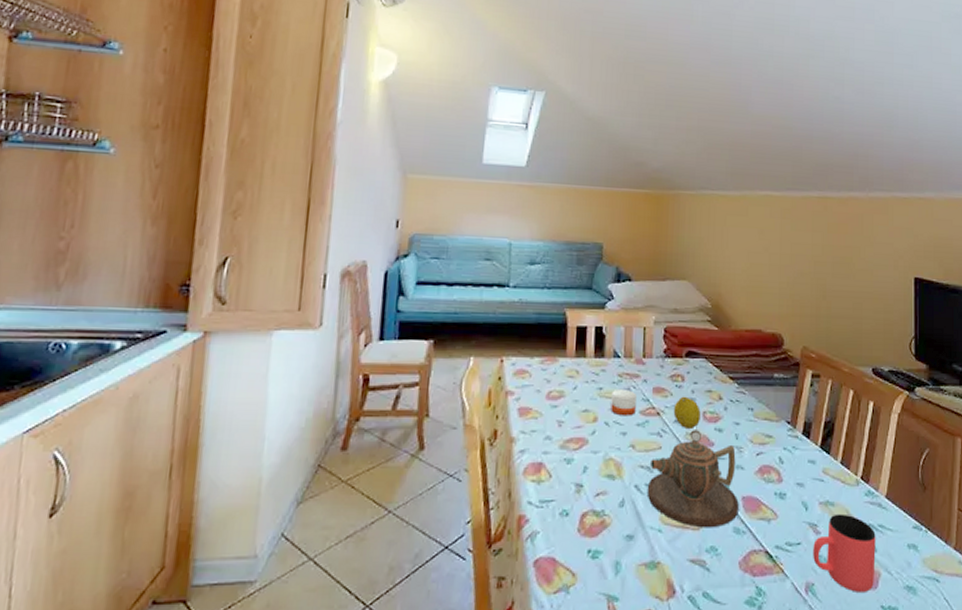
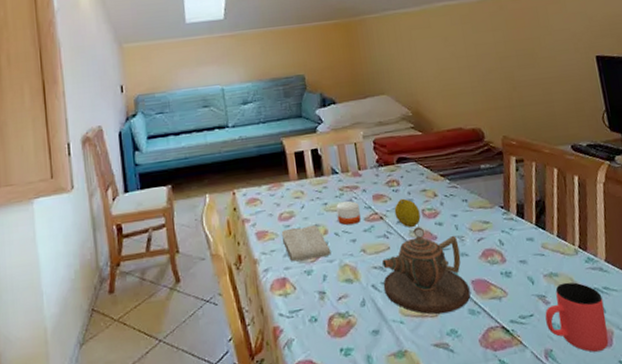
washcloth: none [546,409,597,447] -> present [281,224,331,262]

